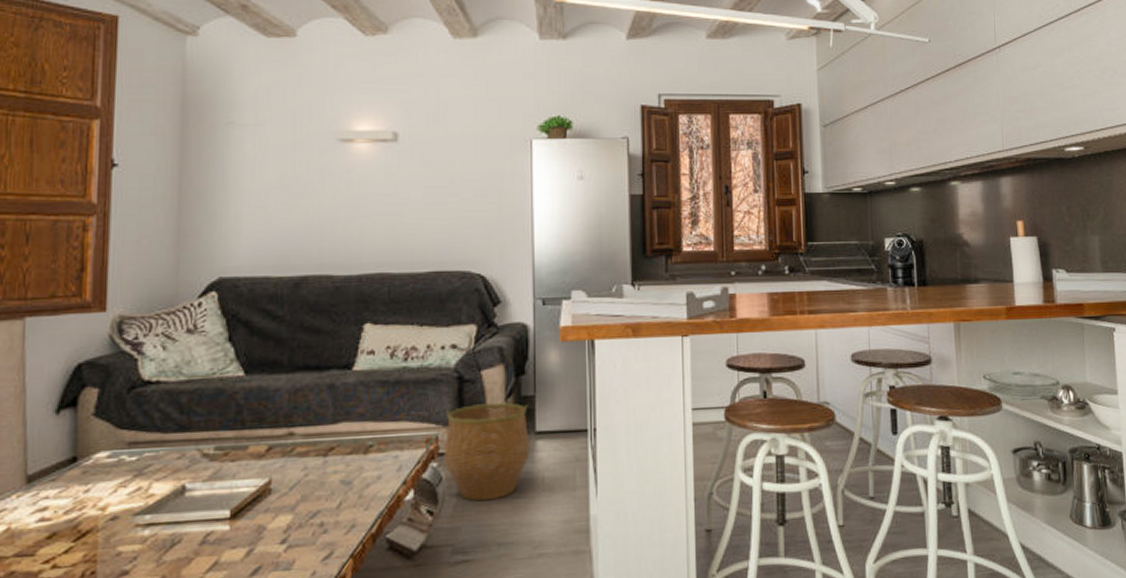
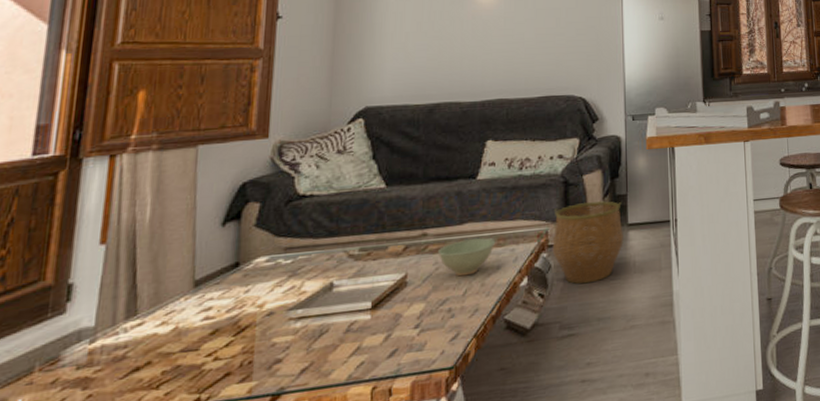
bowl: none [306,441,376,486] -> present [437,238,496,277]

